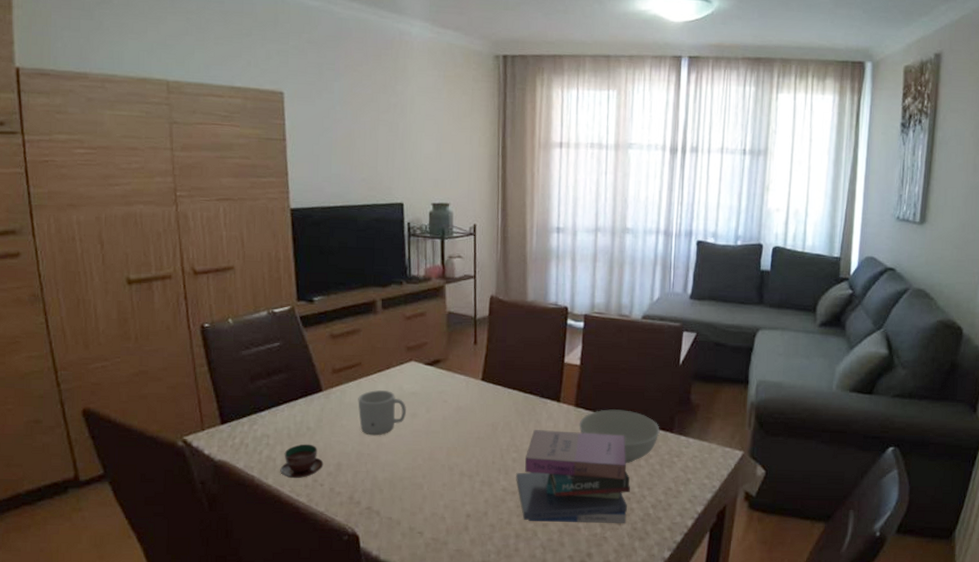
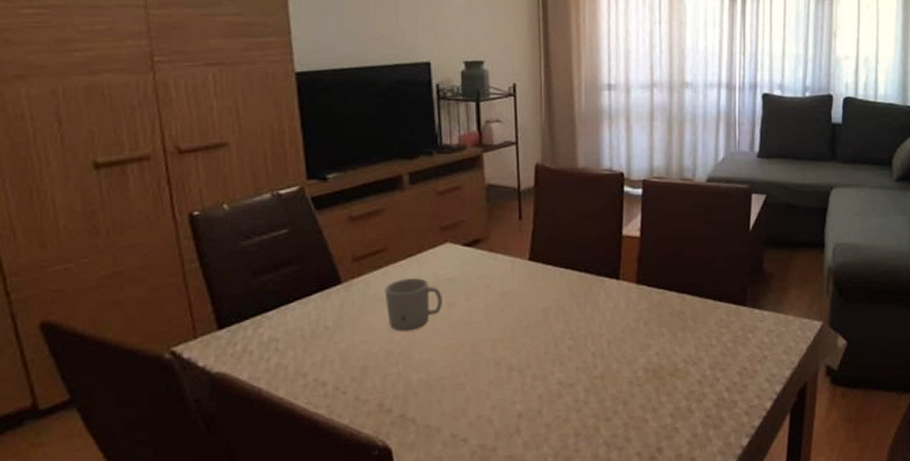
cup: present [280,444,324,479] -> none [293,346,346,388]
books: present [516,430,630,523] -> none [573,311,701,417]
bowl: present [579,409,660,463] -> none [641,284,731,343]

